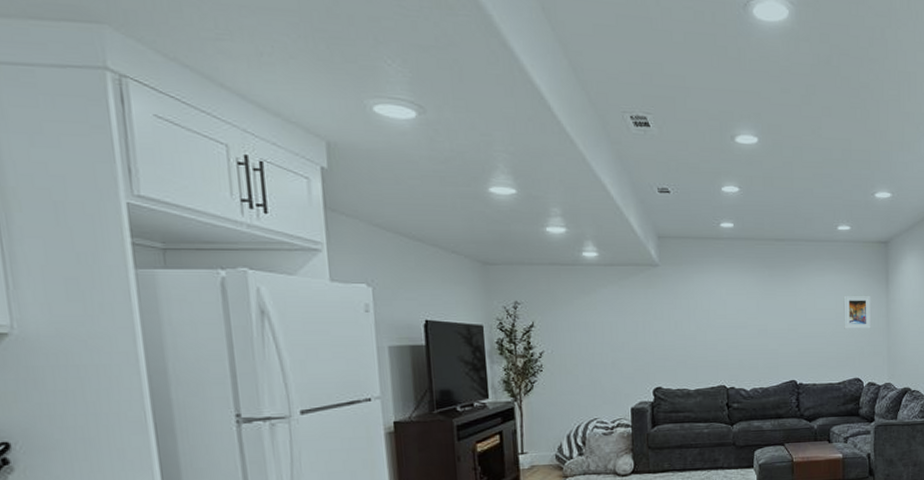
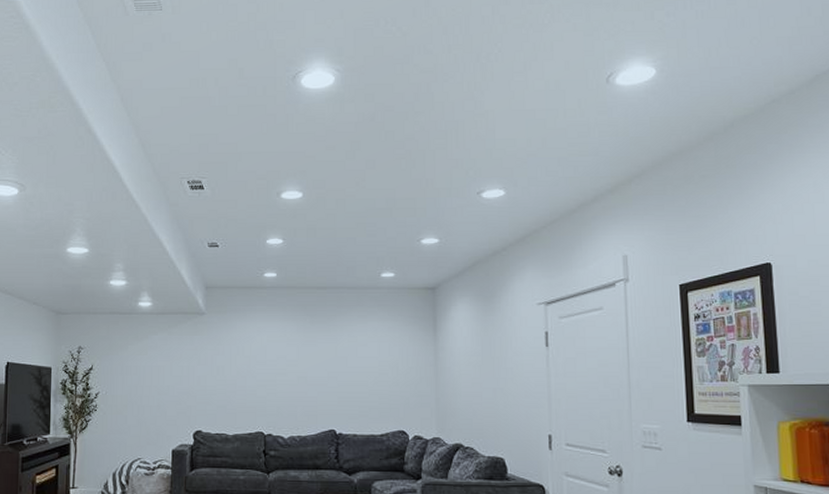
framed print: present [843,295,872,329] -> none [387,343,418,378]

